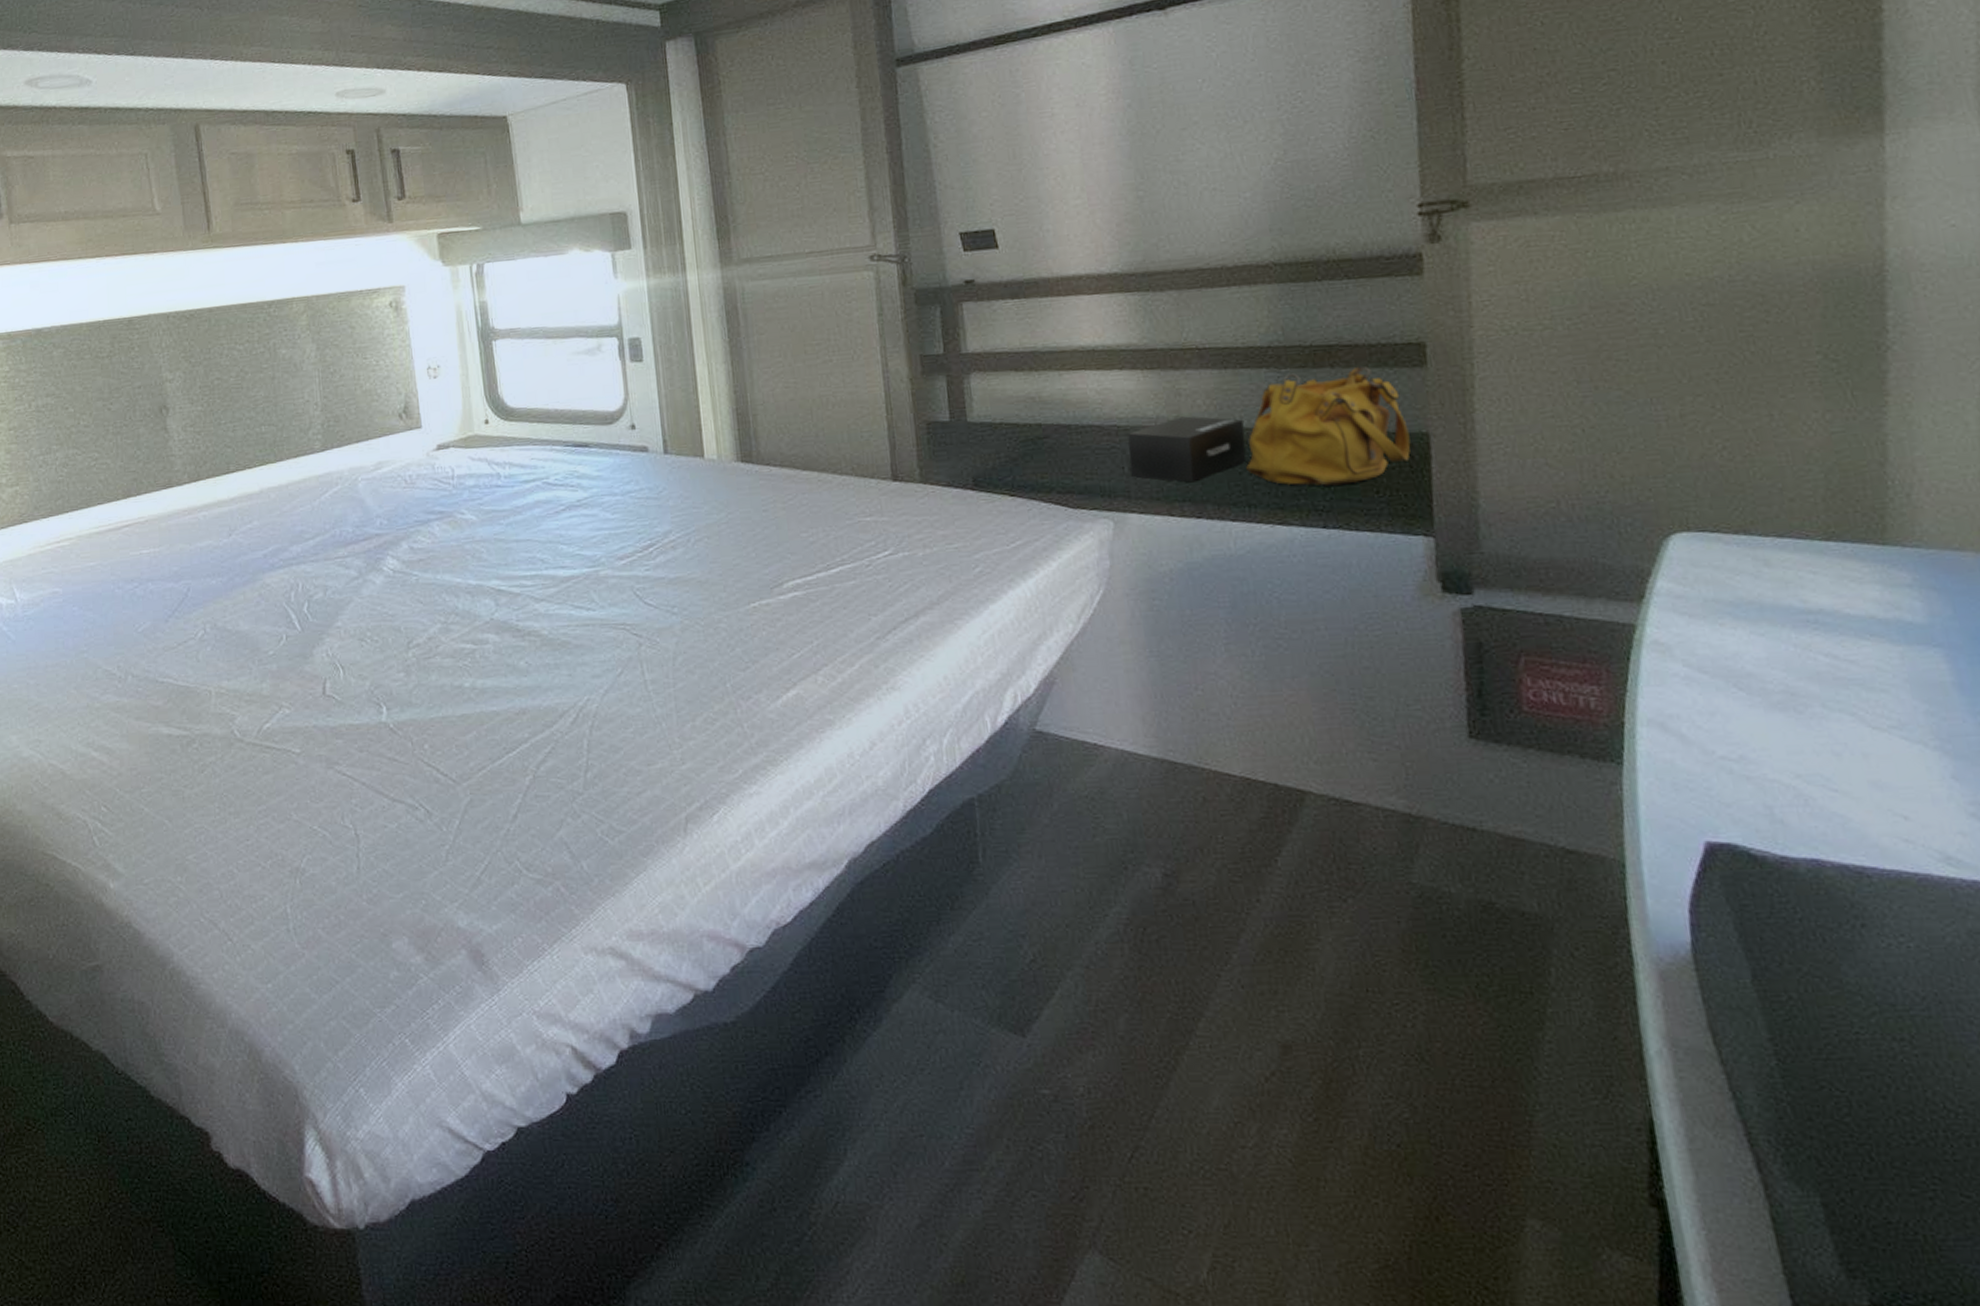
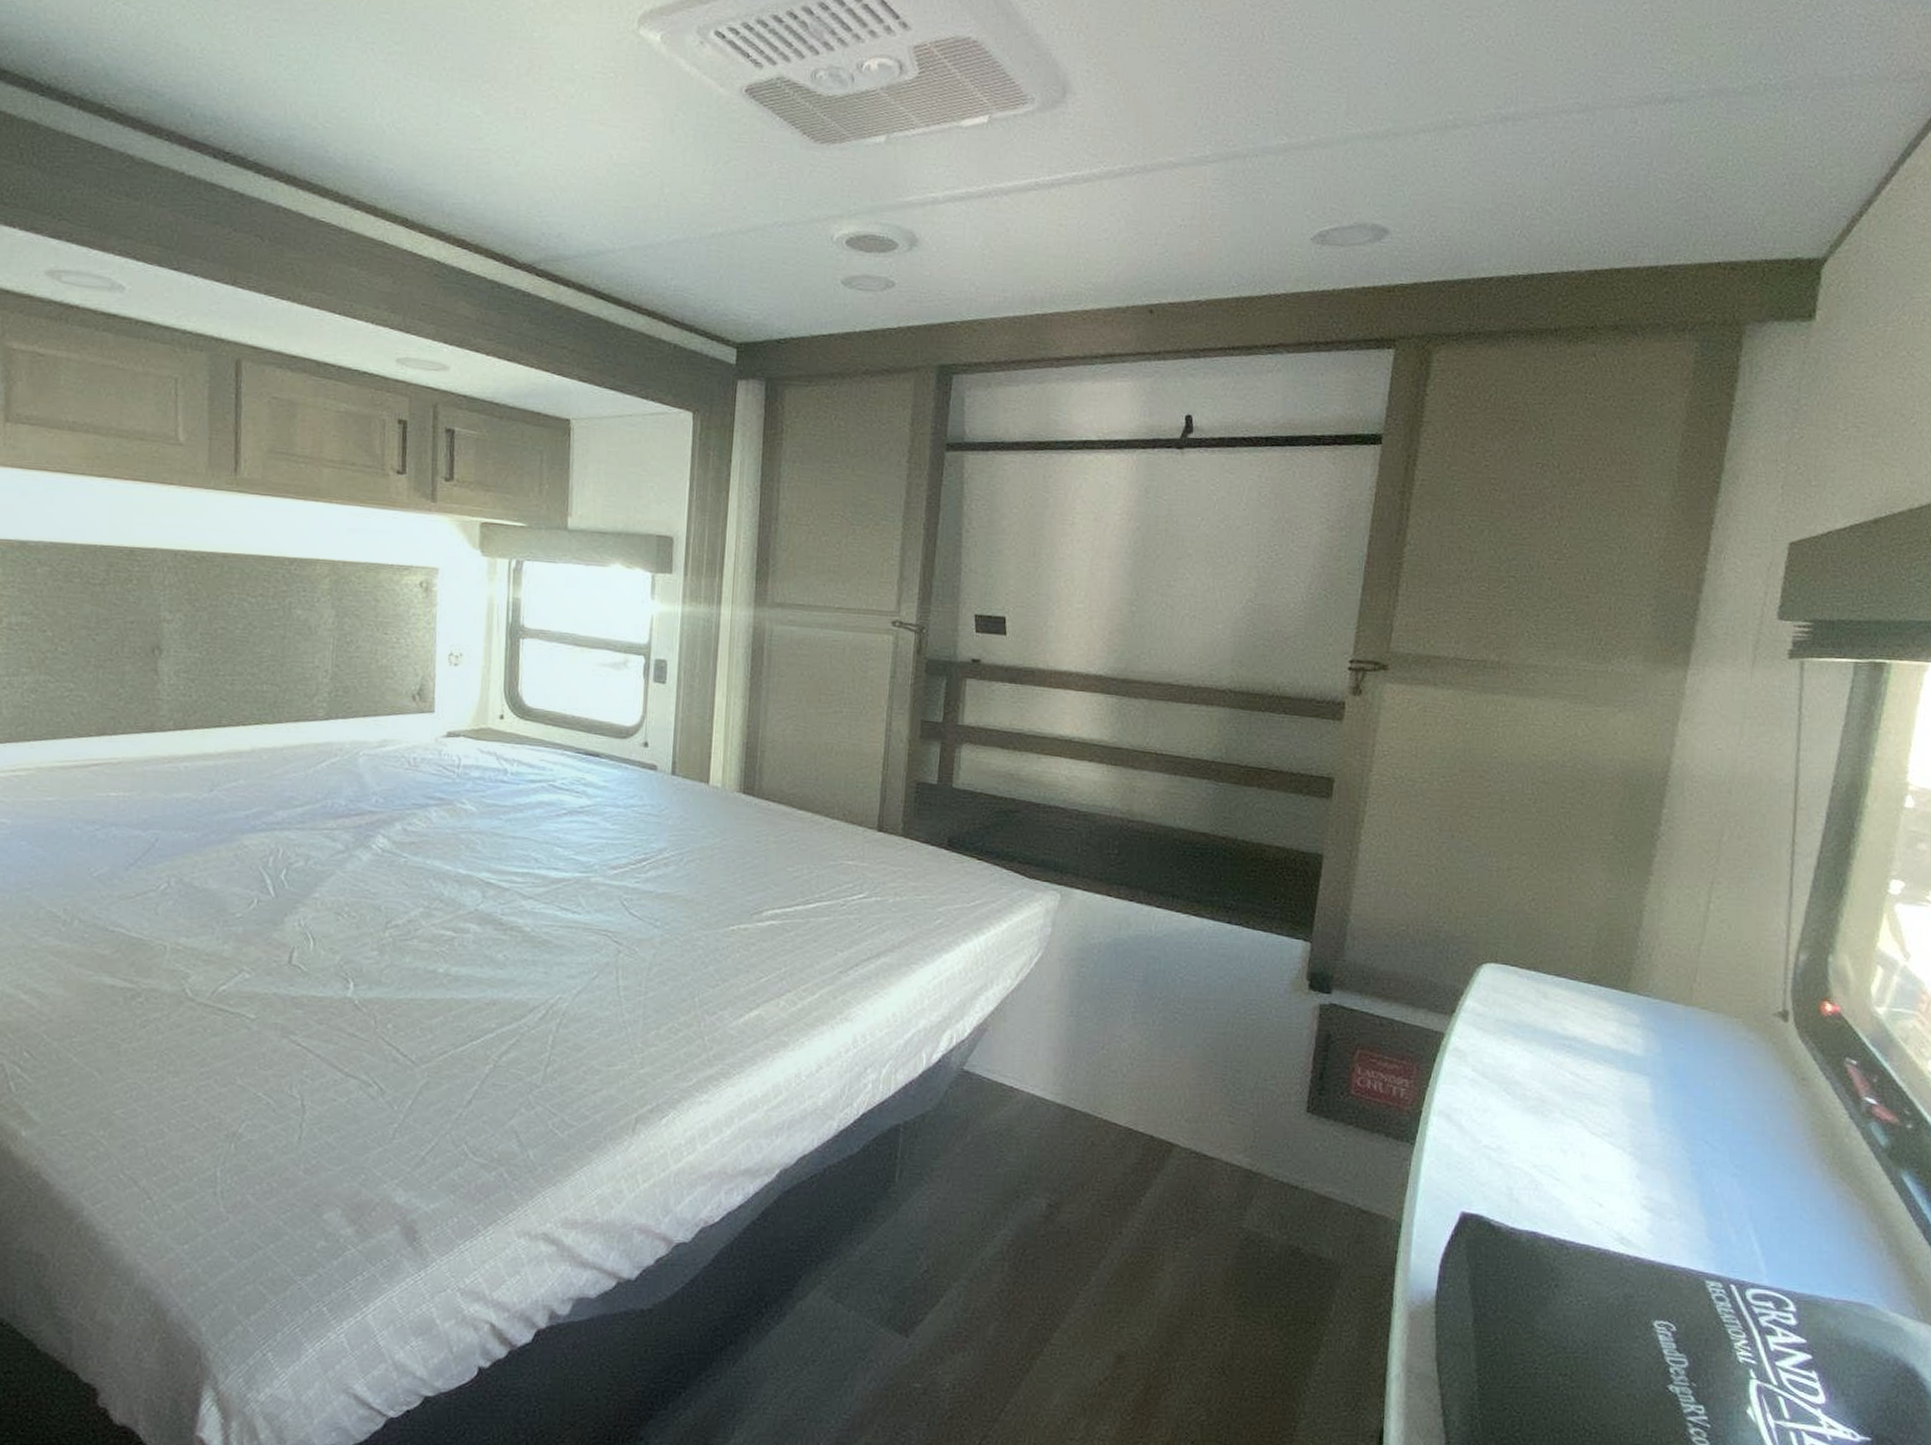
box: present [1127,416,1247,483] -> none [1082,811,1181,870]
handbag: present [1246,366,1411,486] -> none [1176,787,1308,889]

